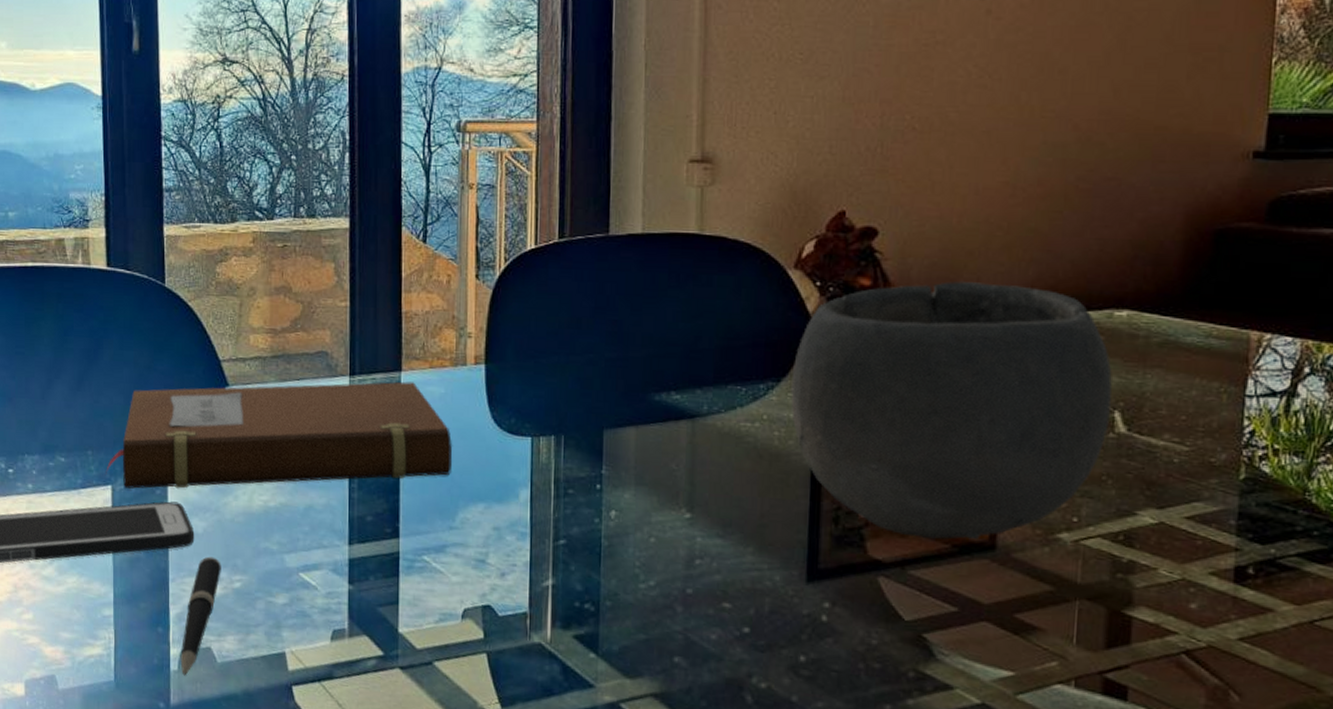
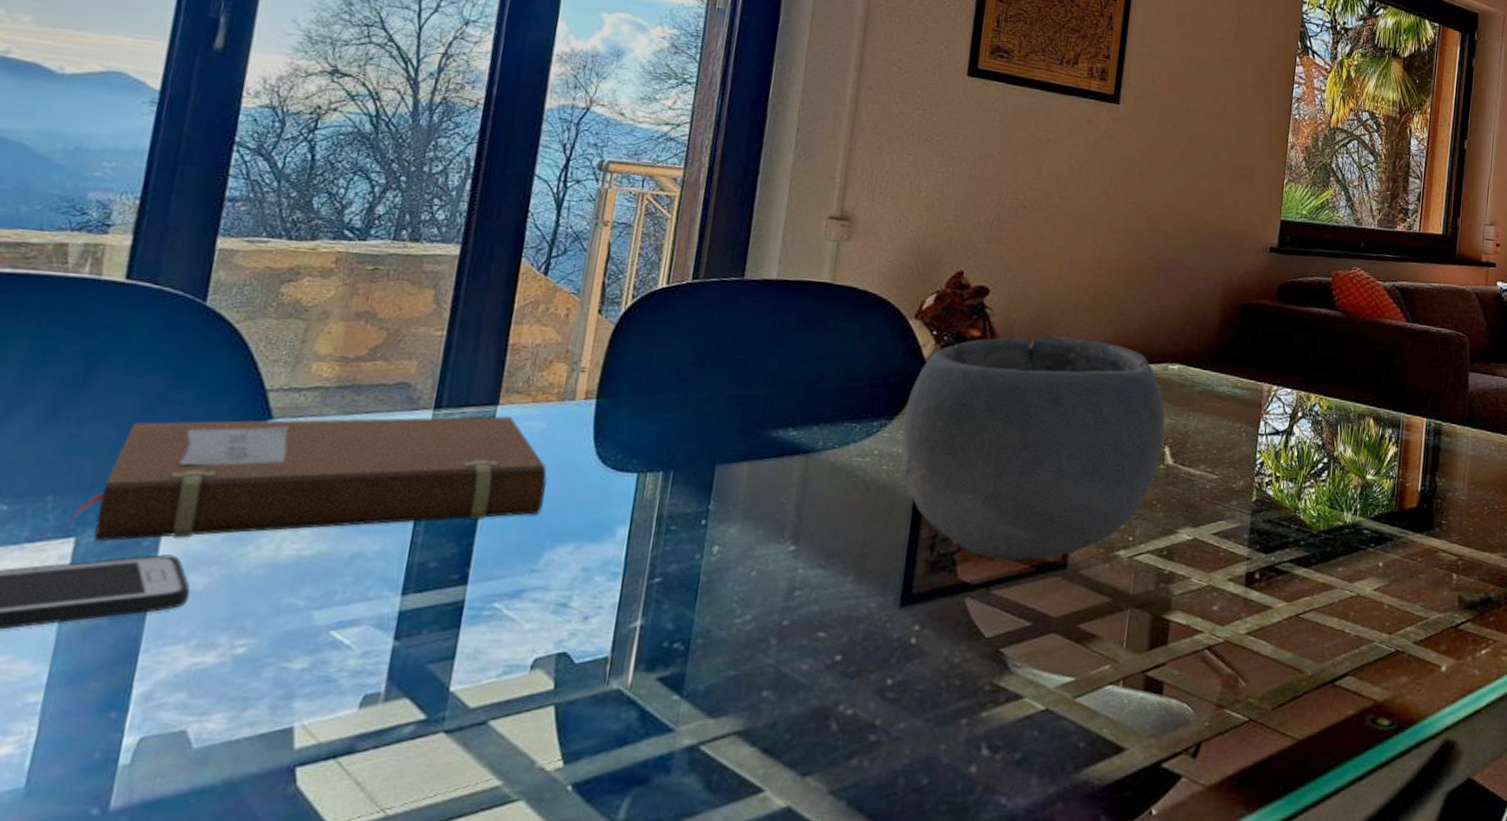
pen: present [180,556,221,676] -> none [135,618,222,770]

